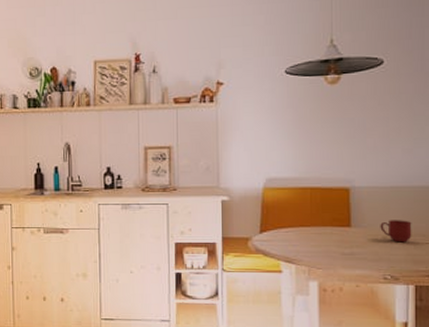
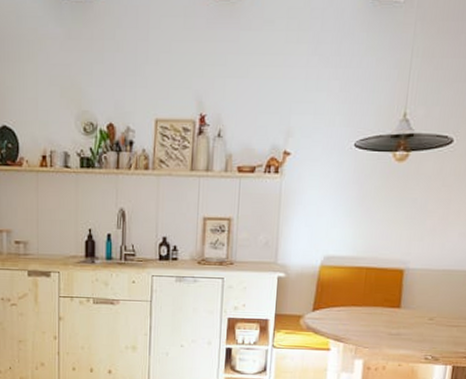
mug: present [380,220,412,243] -> none [428,302,458,325]

